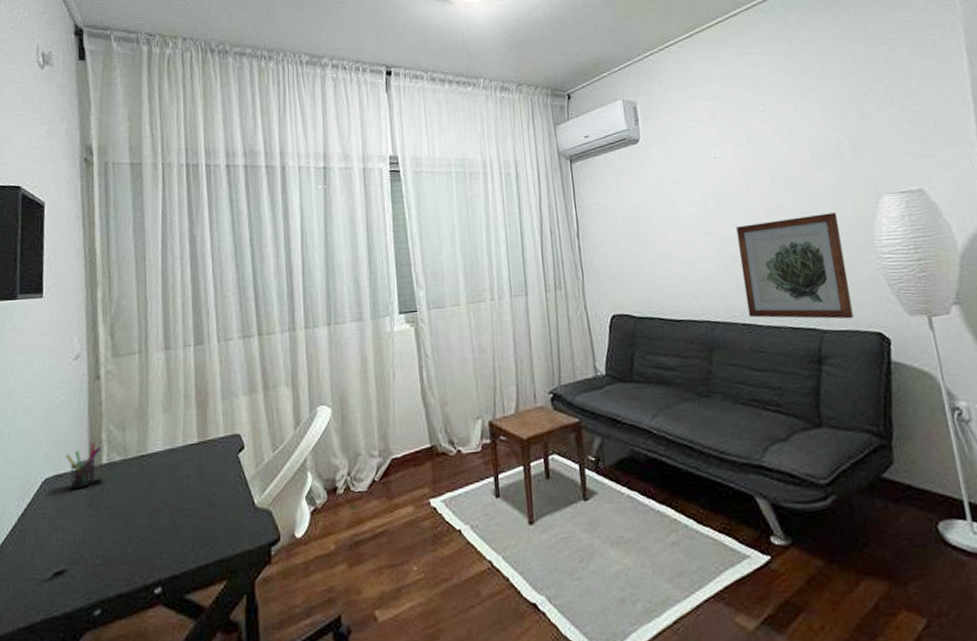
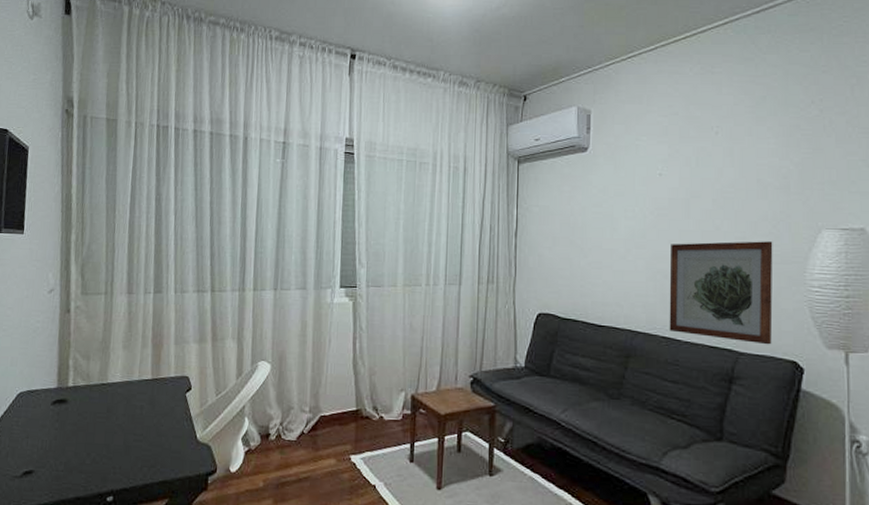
pen holder: present [65,442,101,490] -> none [37,367,68,405]

